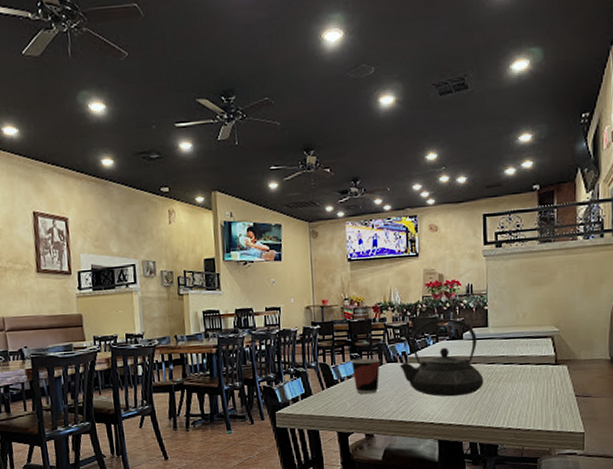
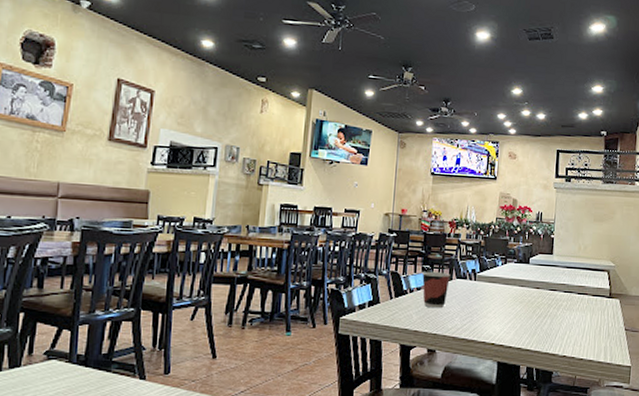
teapot: present [399,318,484,397] -> none [468,241,545,319]

